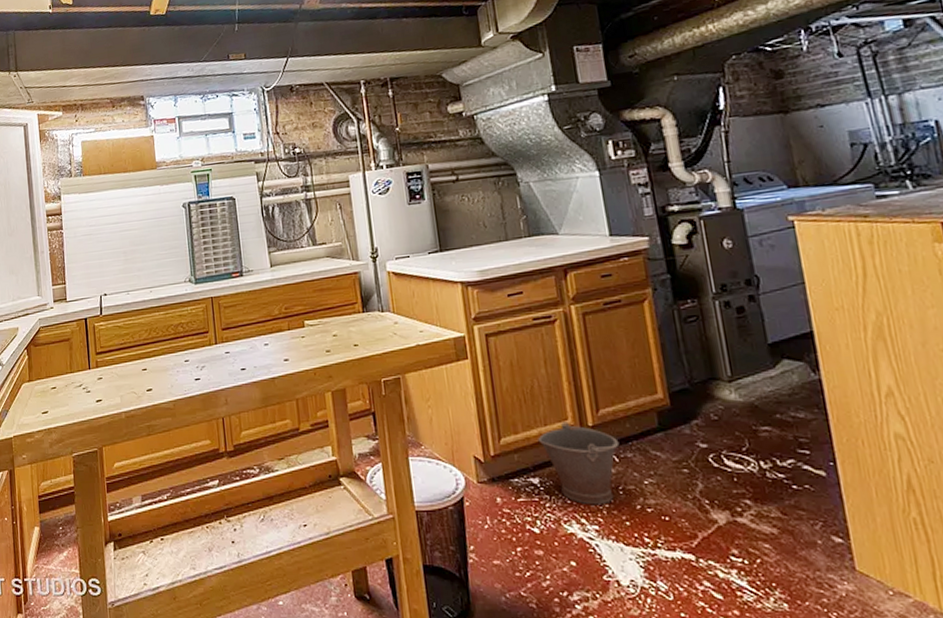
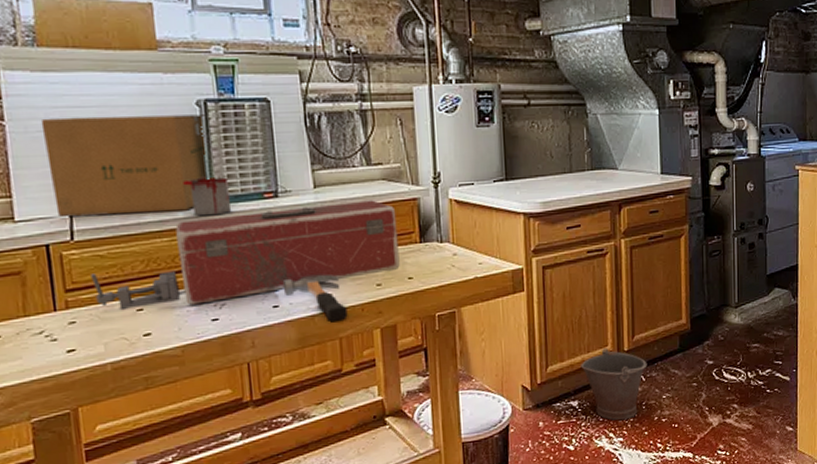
box: none [84,214,200,298] -> present [40,114,220,218]
bench vise: none [113,338,173,369] -> present [91,271,181,309]
toolbox: none [169,275,346,367] -> present [175,200,400,305]
paint can: none [174,262,209,294] -> present [183,176,232,217]
claw hammer: none [248,341,302,385] -> present [282,274,348,323]

